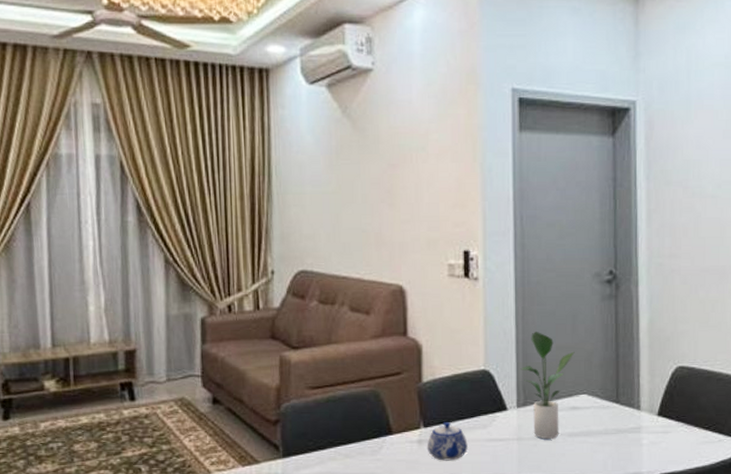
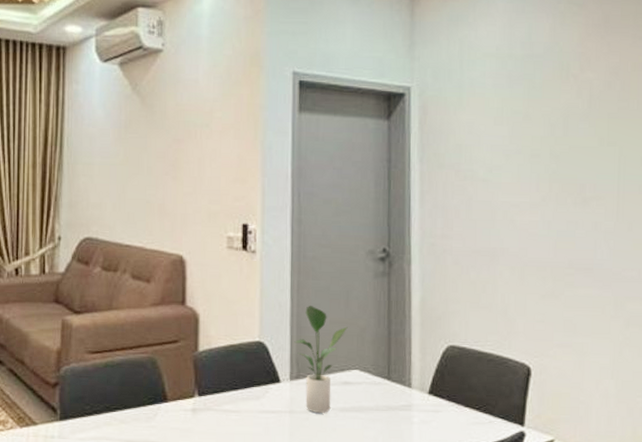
teapot: present [427,422,468,461] -> none [200,392,241,431]

